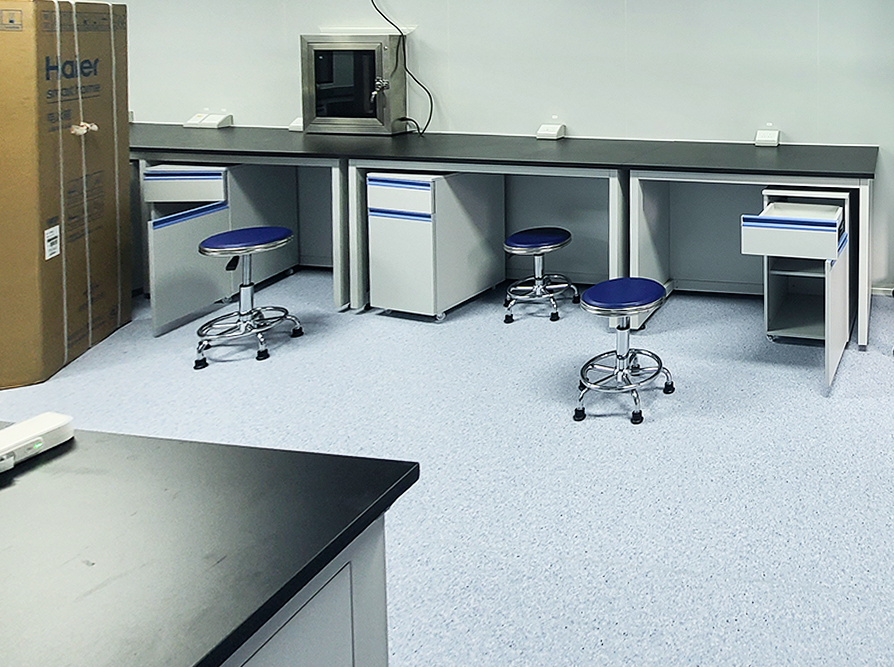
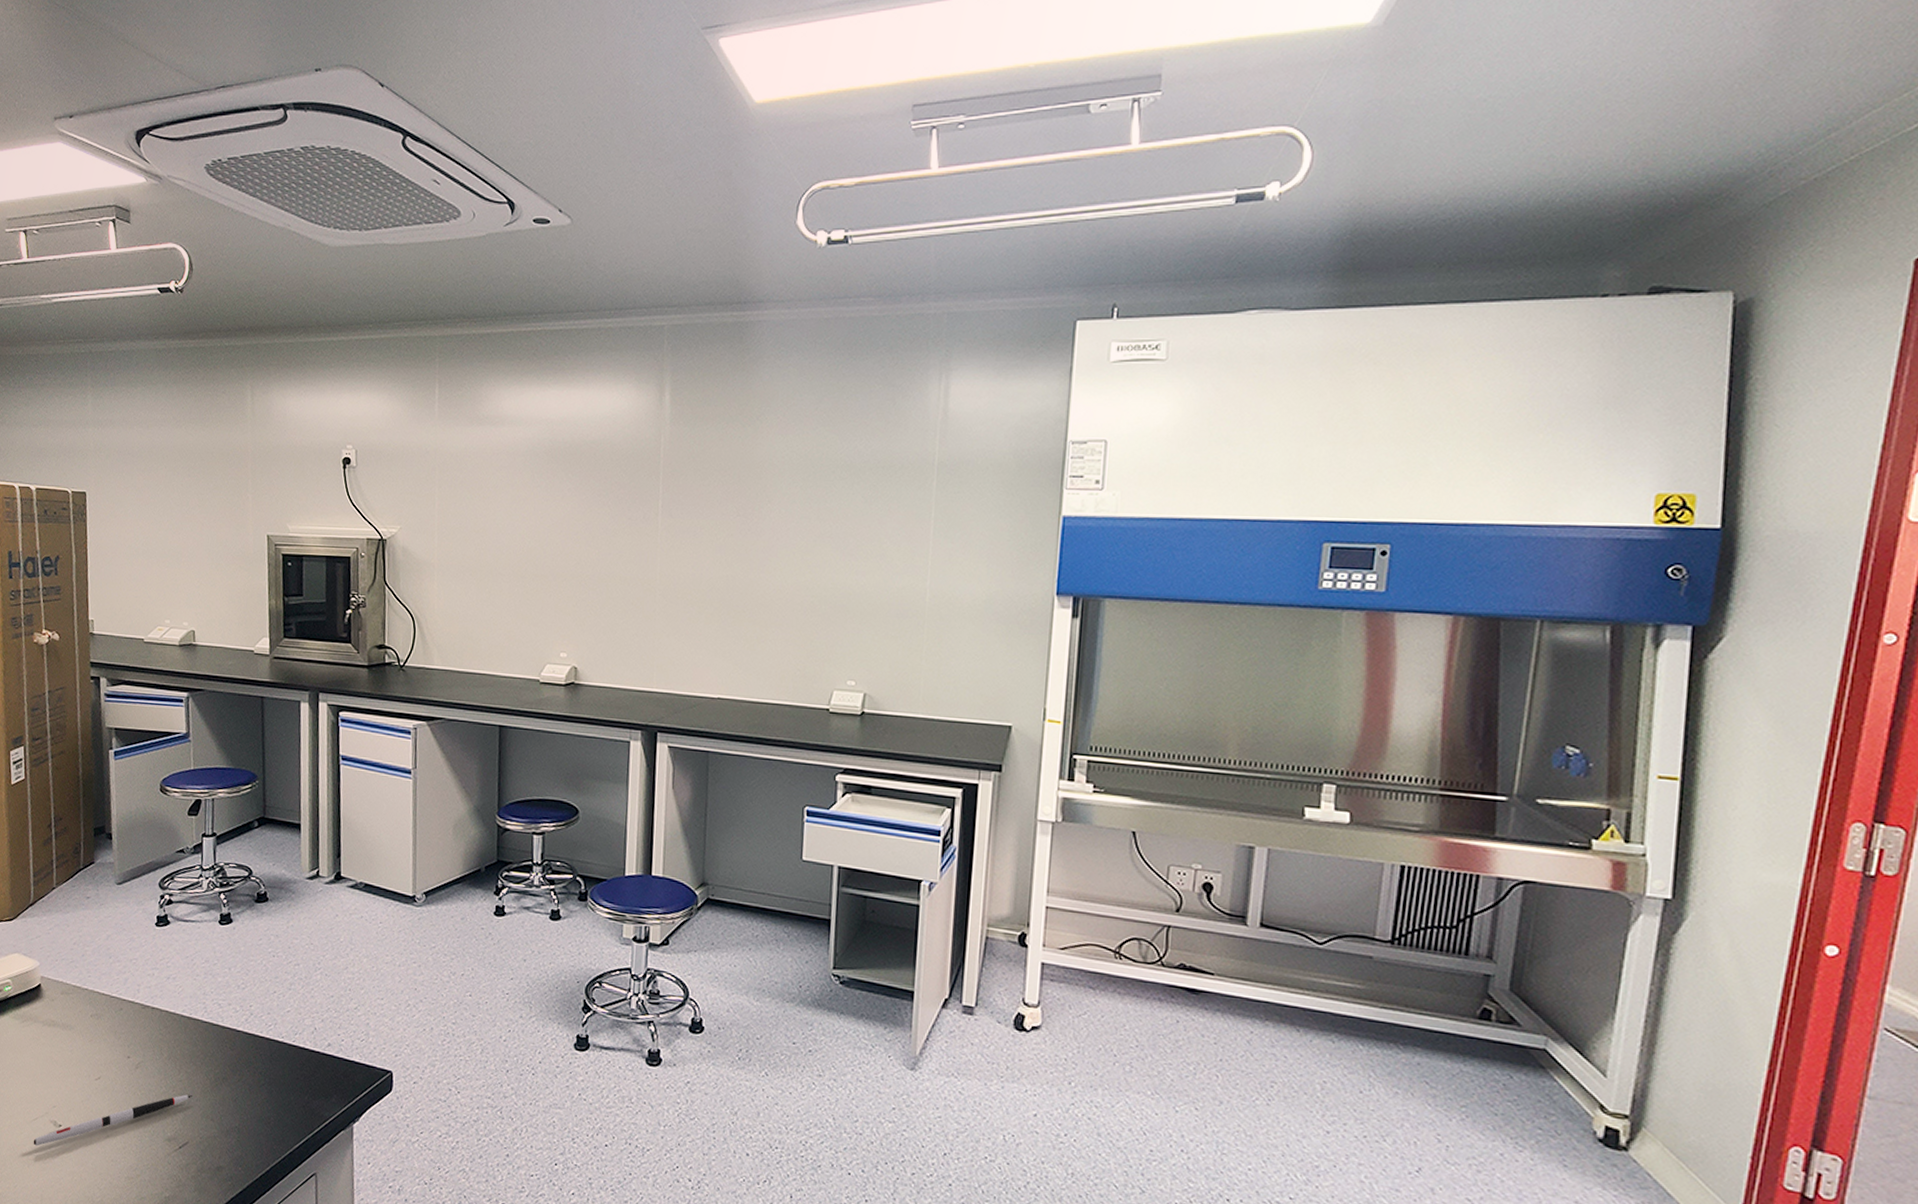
pen: none [63,514,230,588] -> present [33,1094,192,1147]

